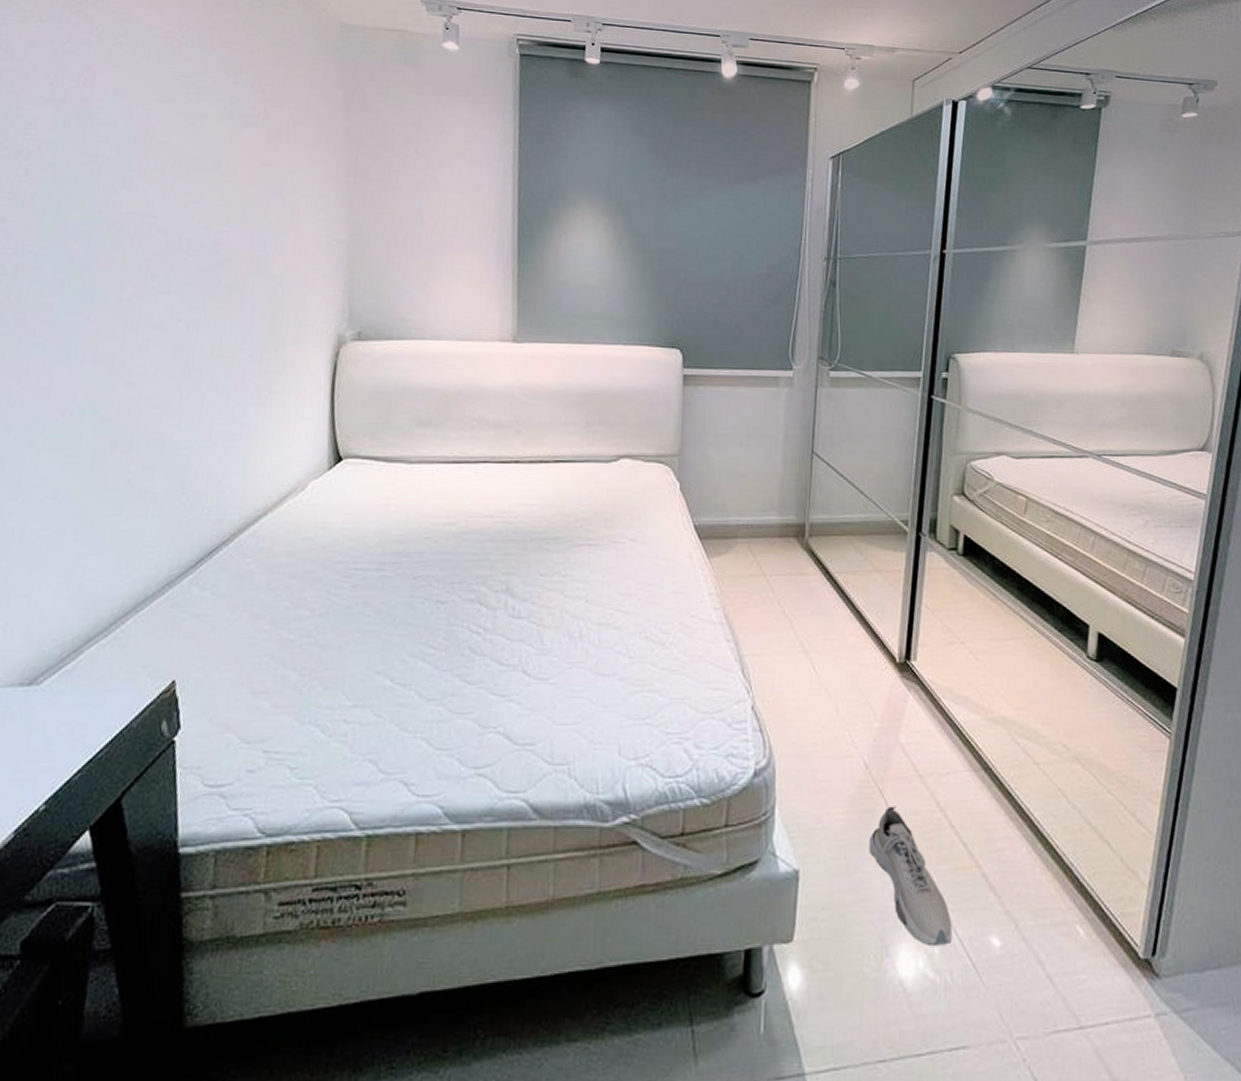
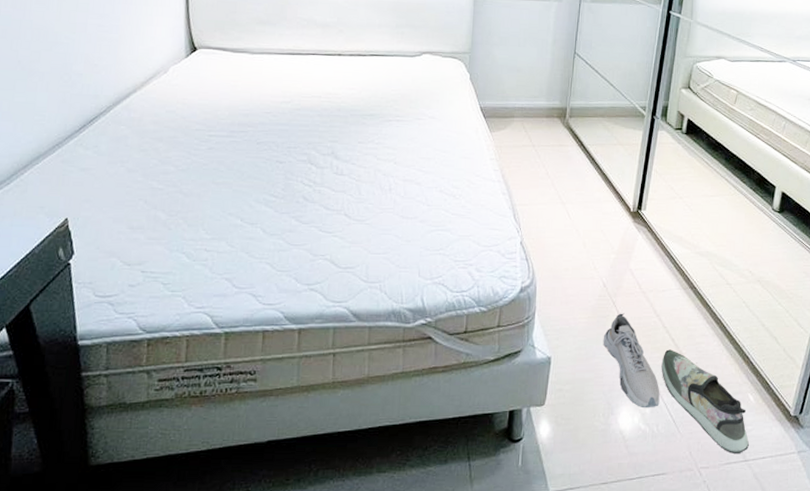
shoe: none [951,859,1083,1018] -> present [661,349,749,455]

